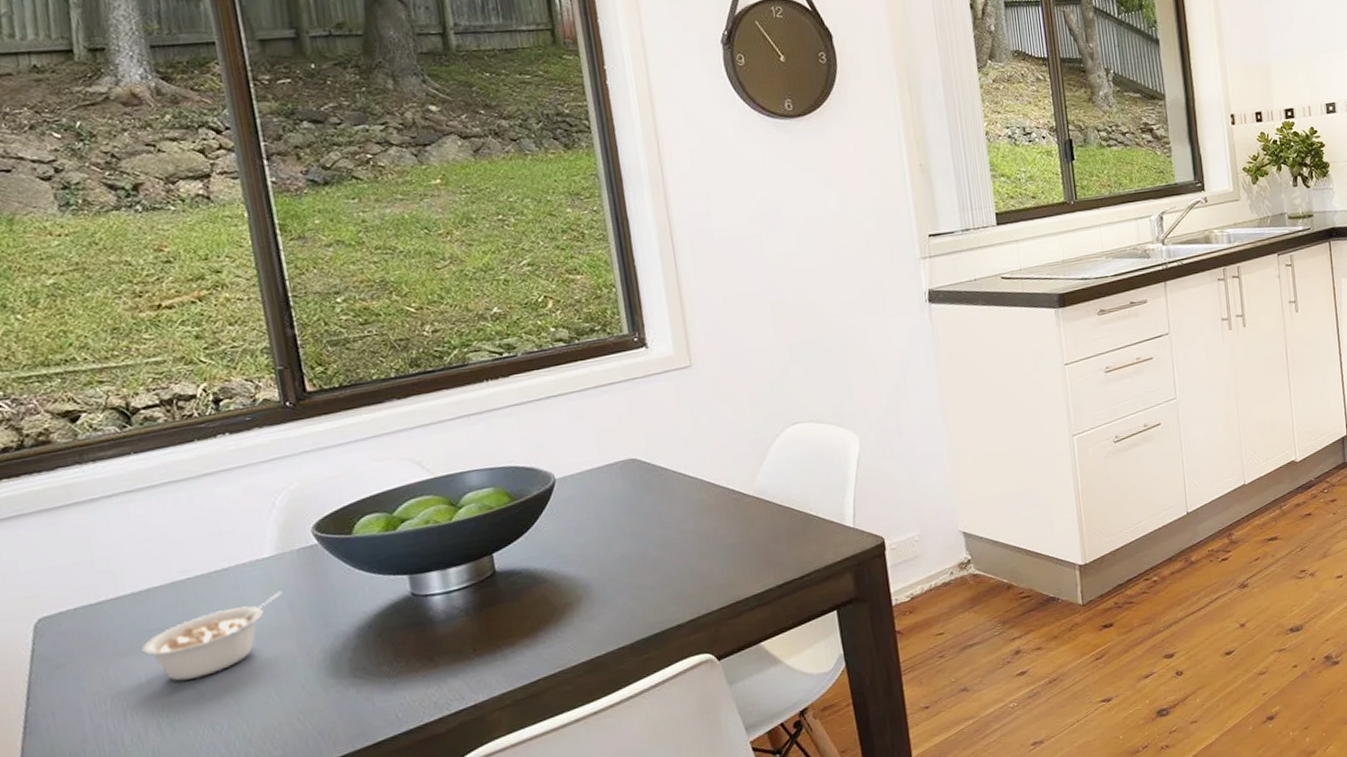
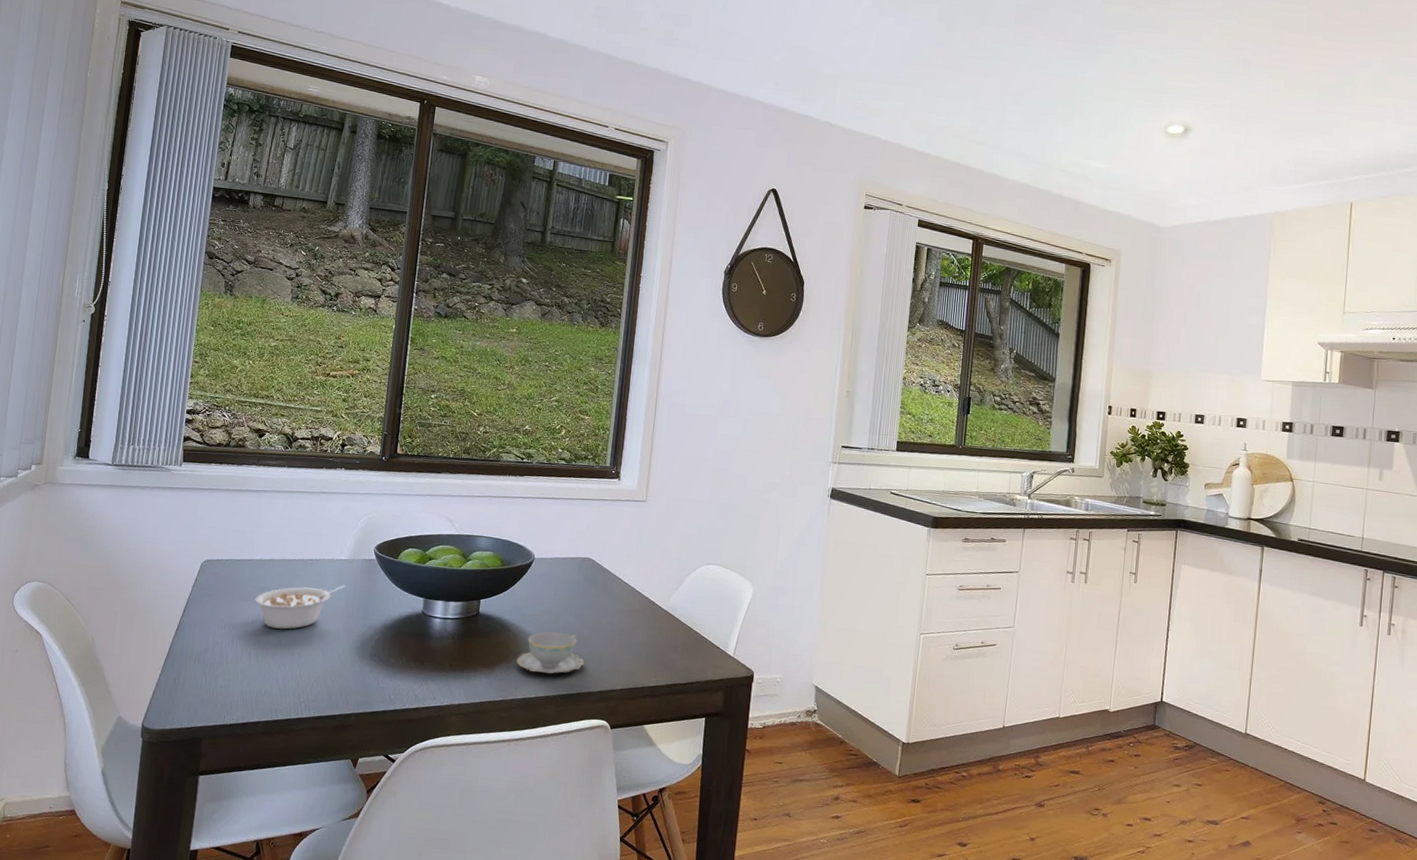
teacup: none [565,560,662,625] -> present [516,631,585,674]

